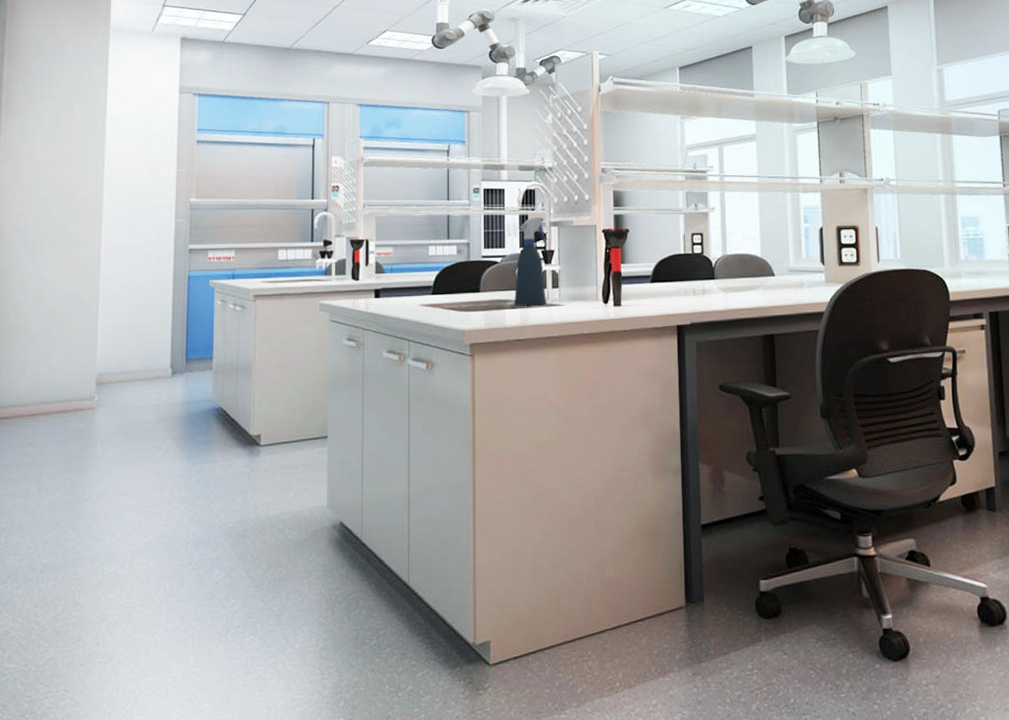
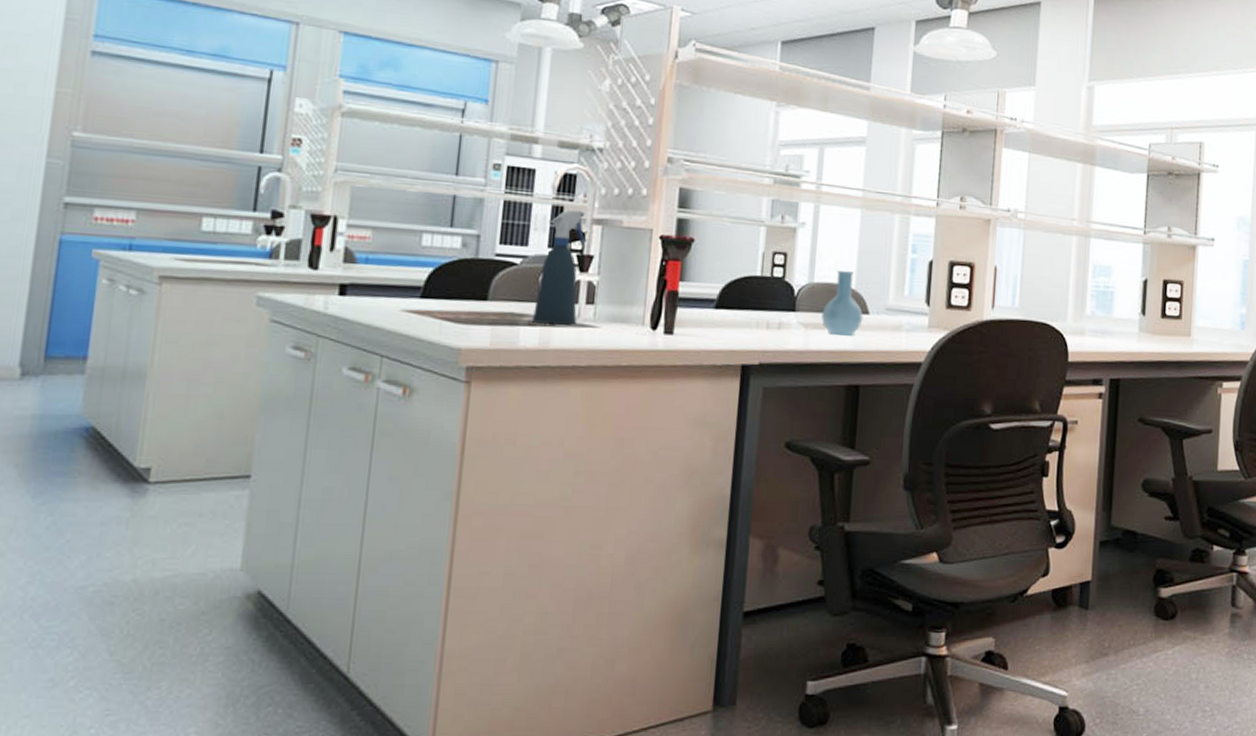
flask: none [737,243,771,296] -> present [822,271,863,337]

